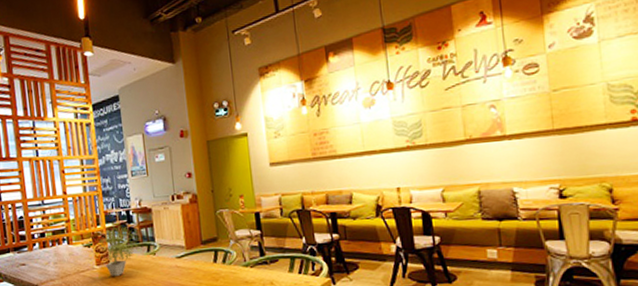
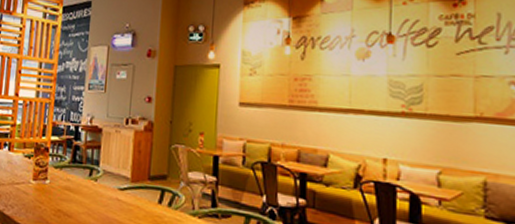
potted plant: present [98,224,139,277] -> none [38,137,83,198]

